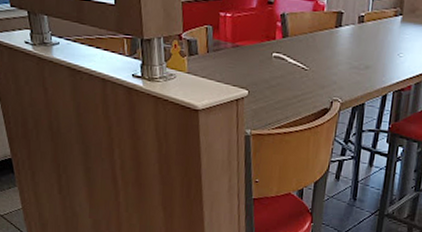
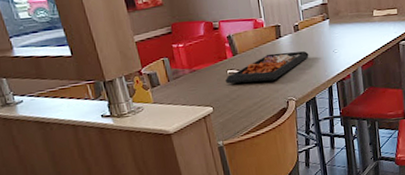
food tray: none [269,43,369,75] -> present [226,51,309,84]

